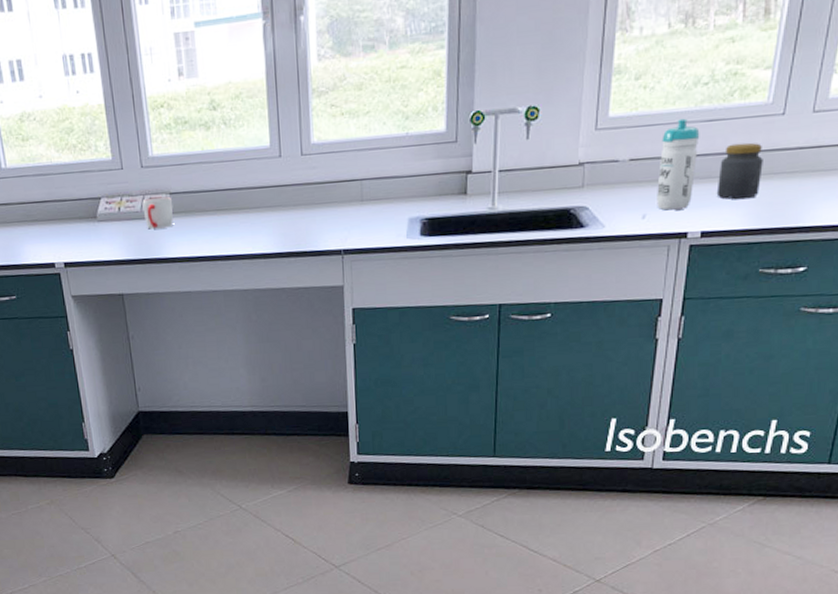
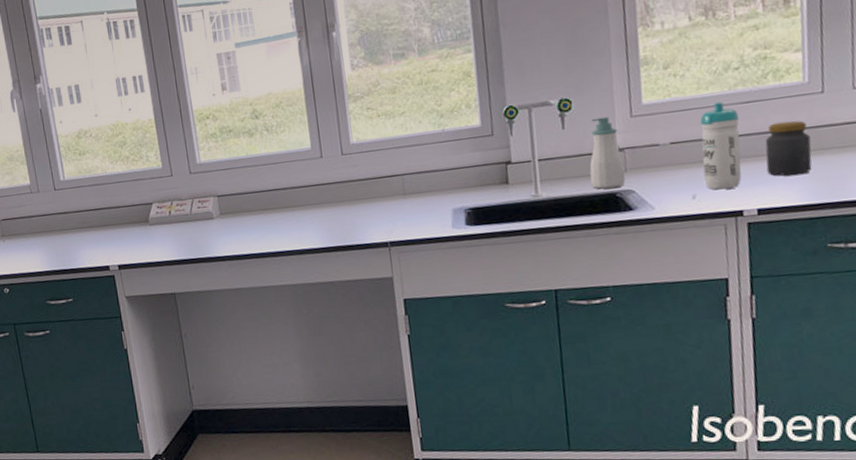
mug: present [142,196,174,229] -> none [191,199,222,231]
soap bottle: none [547,128,582,205] -> present [589,116,626,189]

